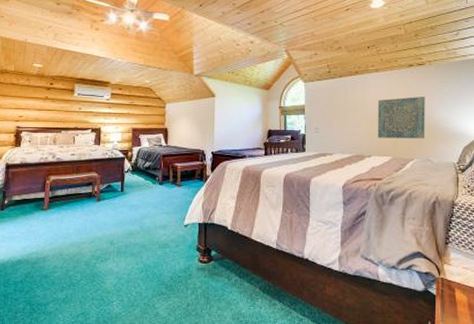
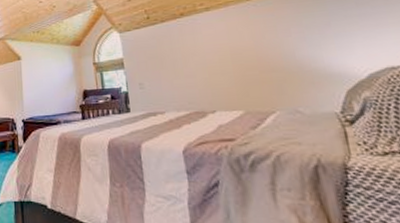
wall art: present [378,97,425,139] -> none [214,33,287,89]

